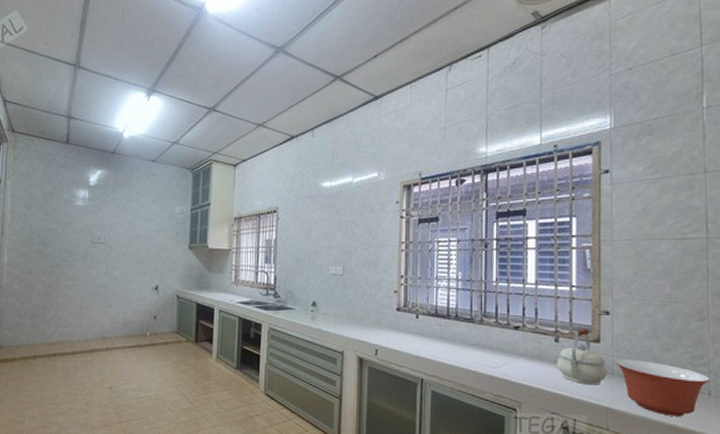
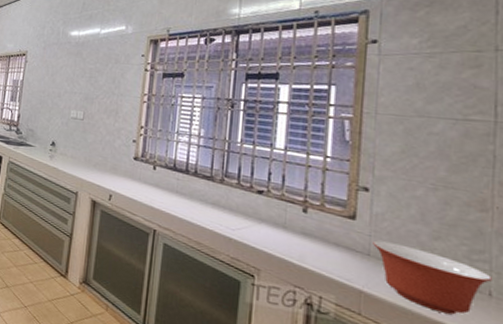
kettle: present [557,328,608,385] -> none [304,202,363,265]

